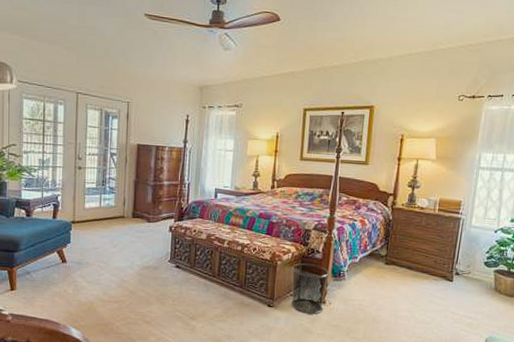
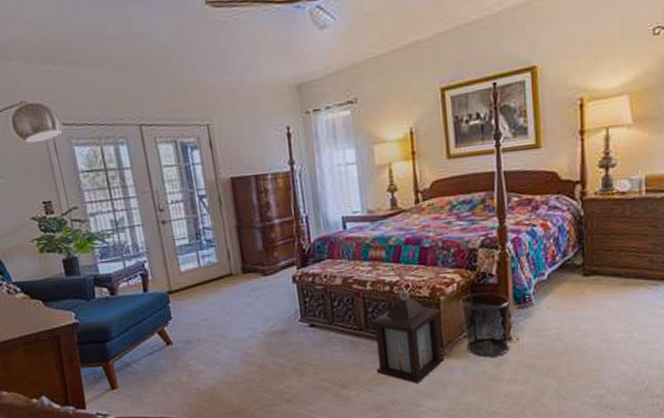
lantern: none [220,251,276,326] -> present [370,289,445,384]

